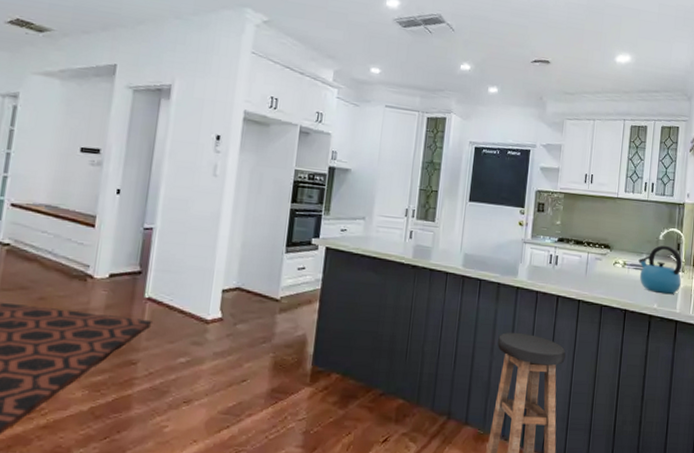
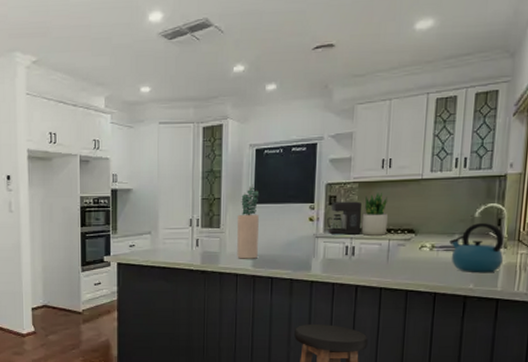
vase: none [449,181,475,258] -> present [236,184,260,259]
coffee maker: none [534,209,566,244] -> present [327,201,362,235]
planter: none [564,206,588,248] -> present [361,193,388,236]

